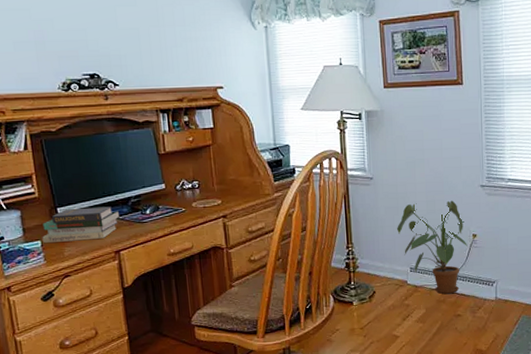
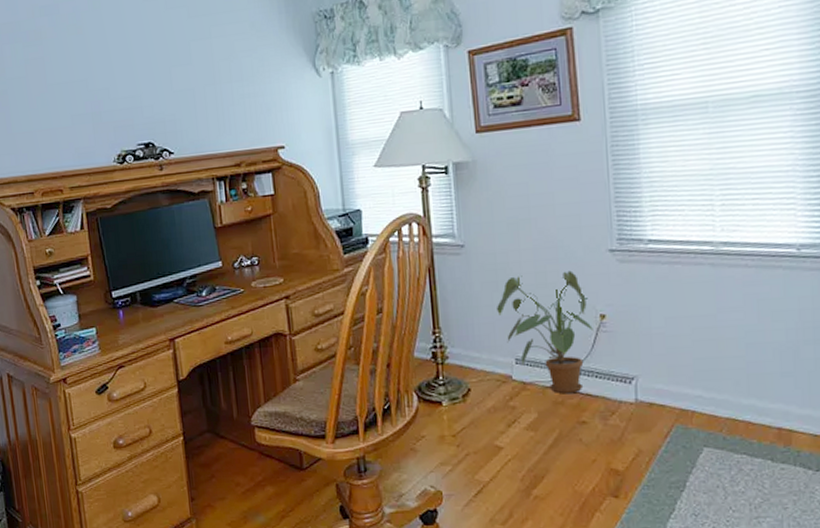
books: present [42,206,120,244] -> none [97,288,175,331]

